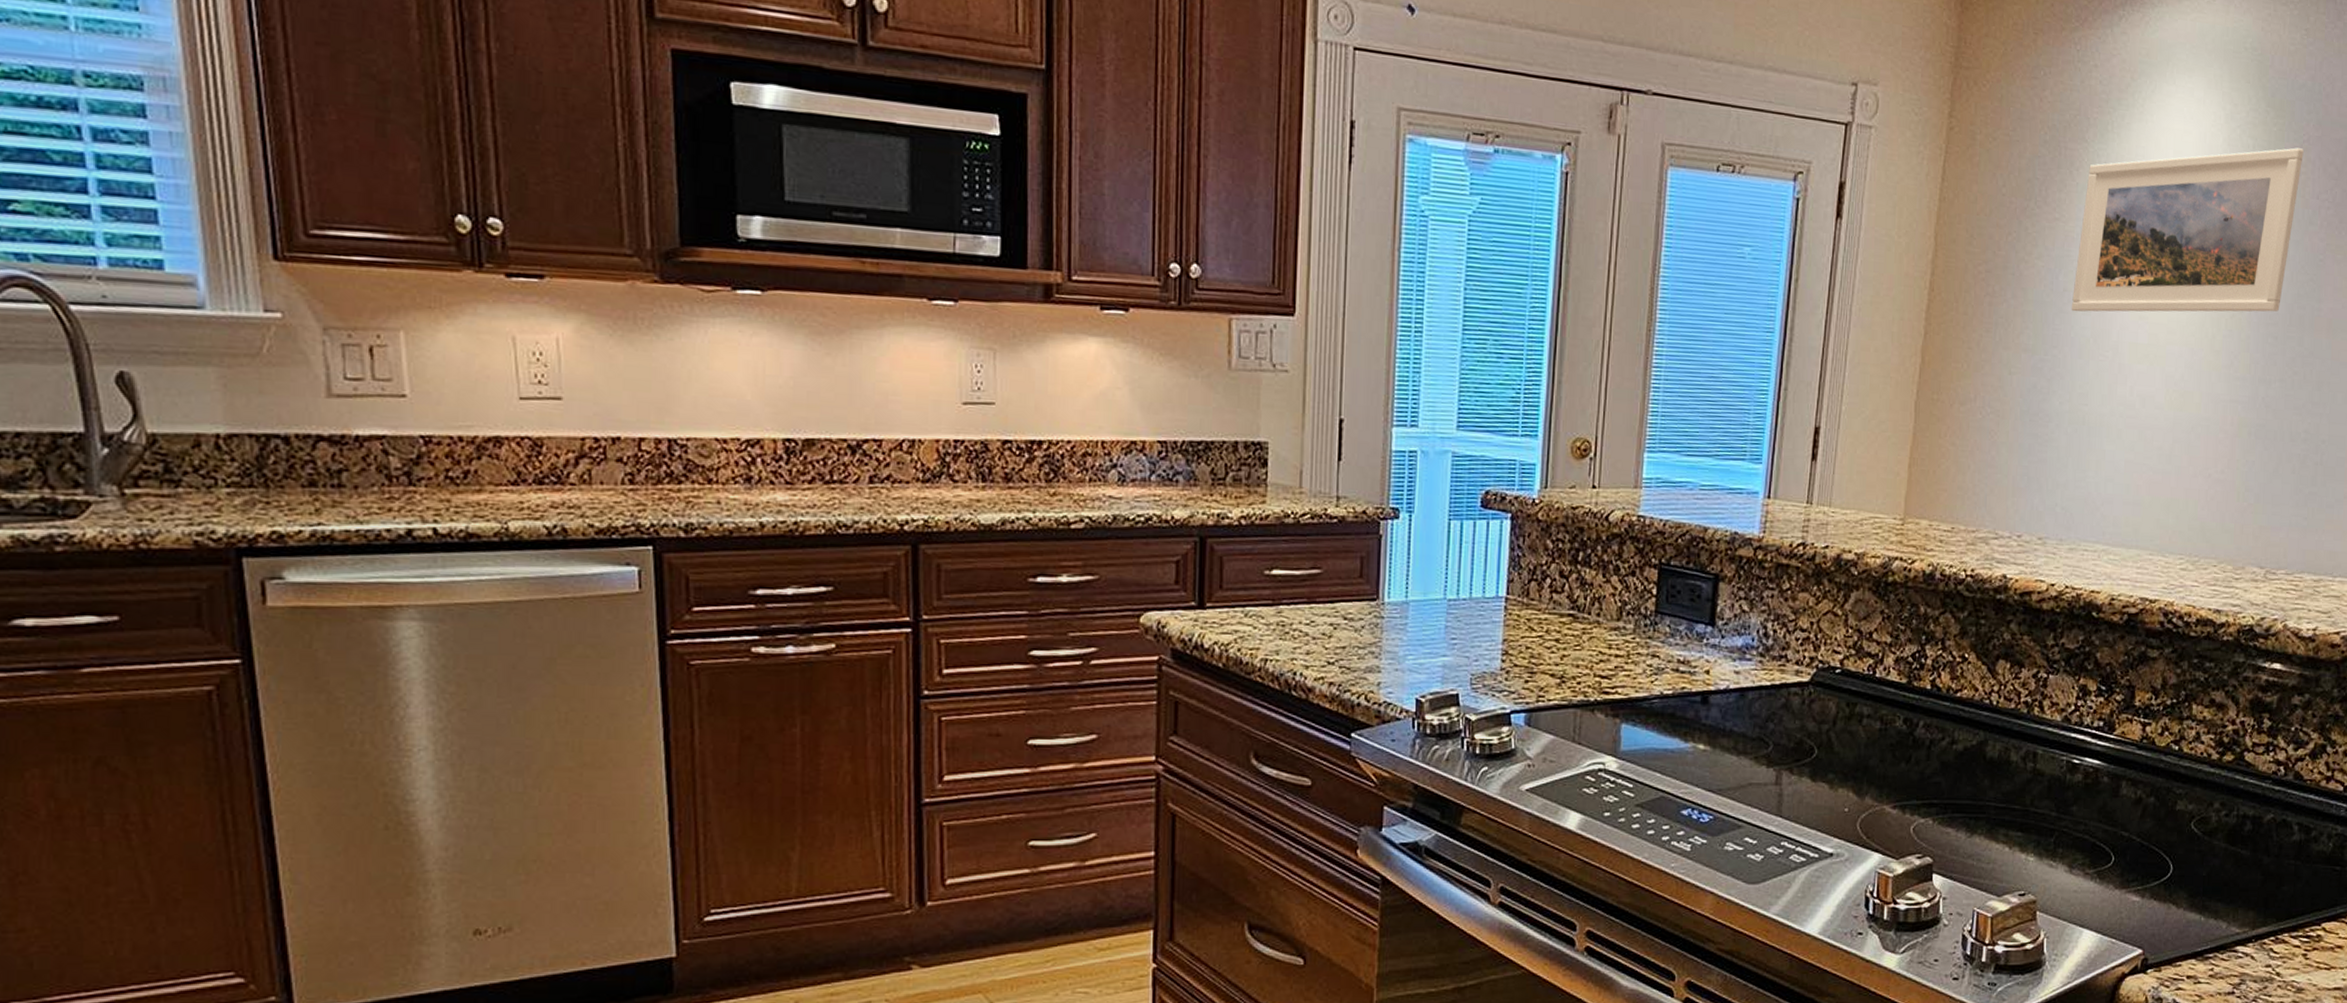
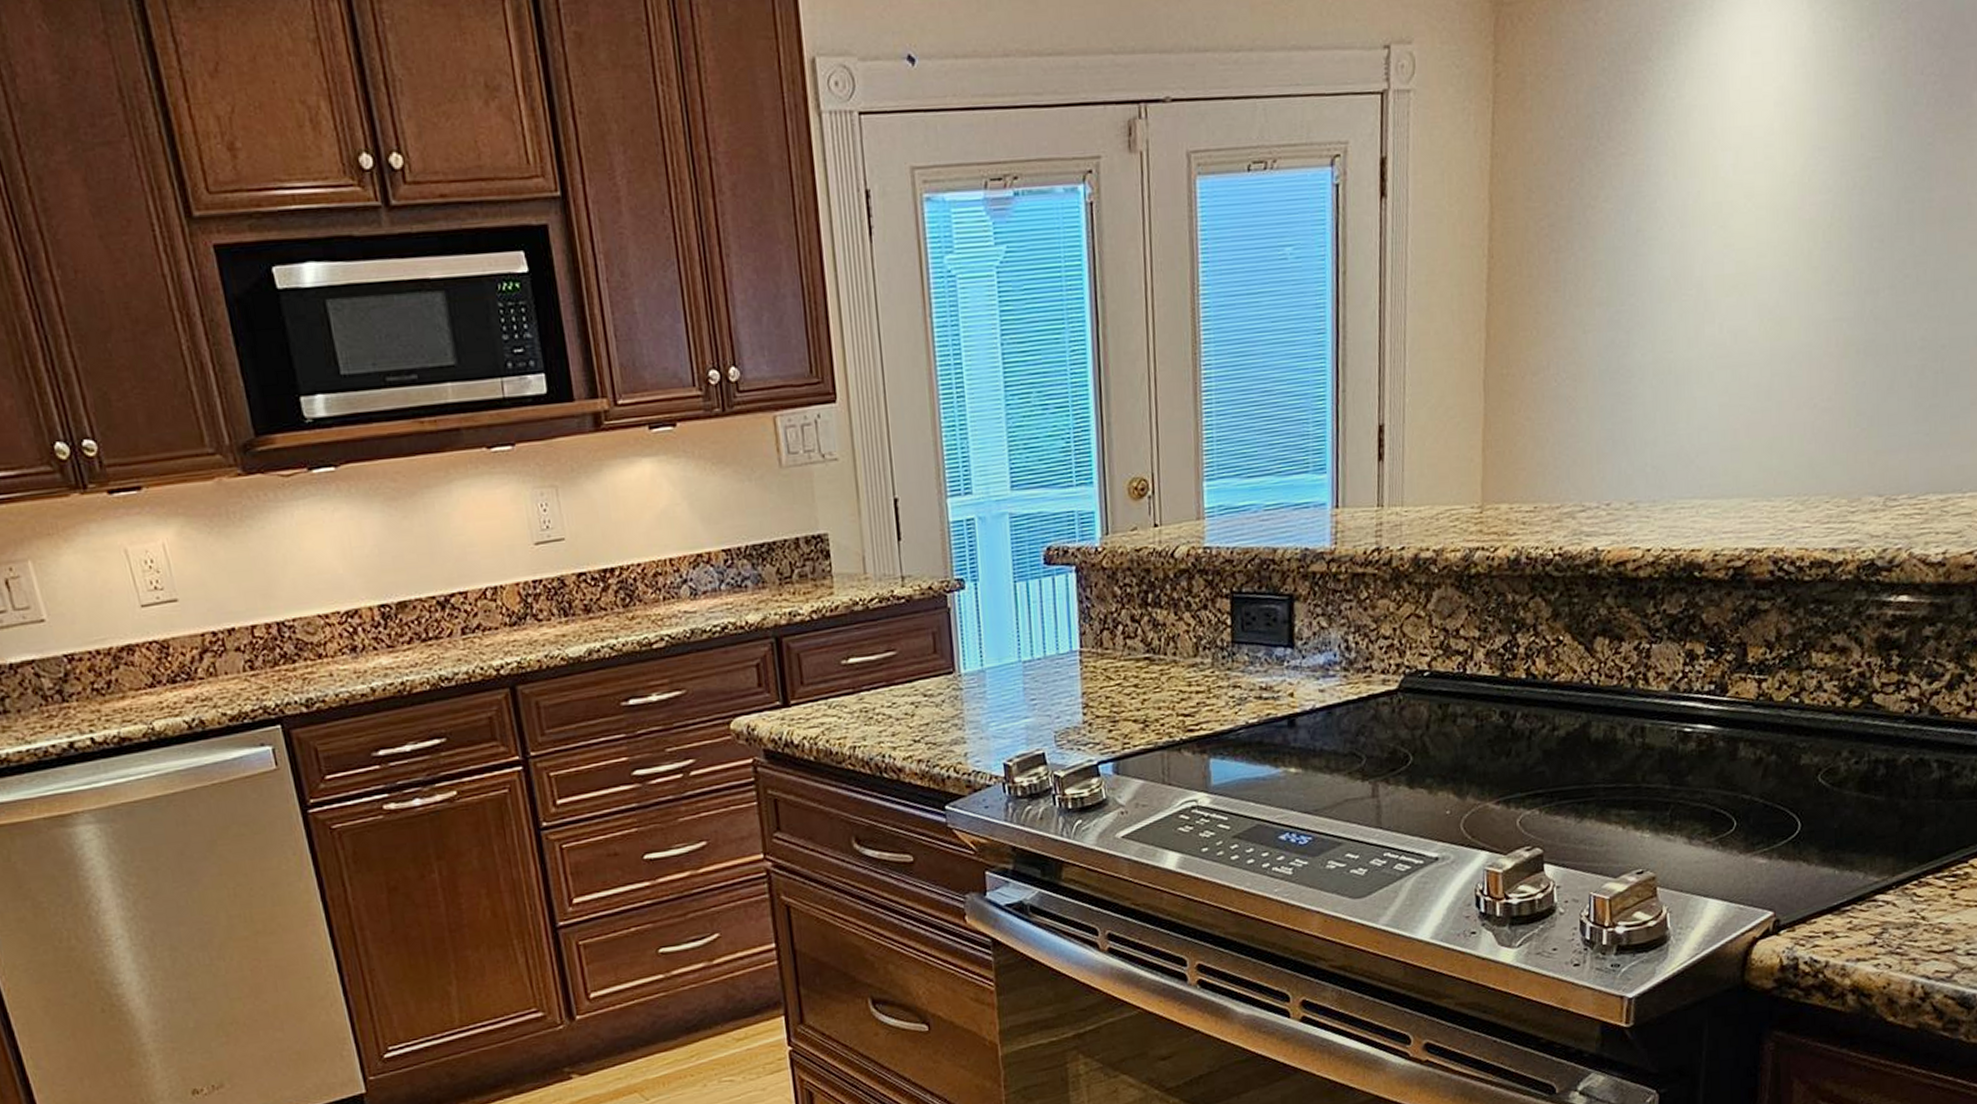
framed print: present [2071,148,2304,312] -> none [1646,20,1903,253]

